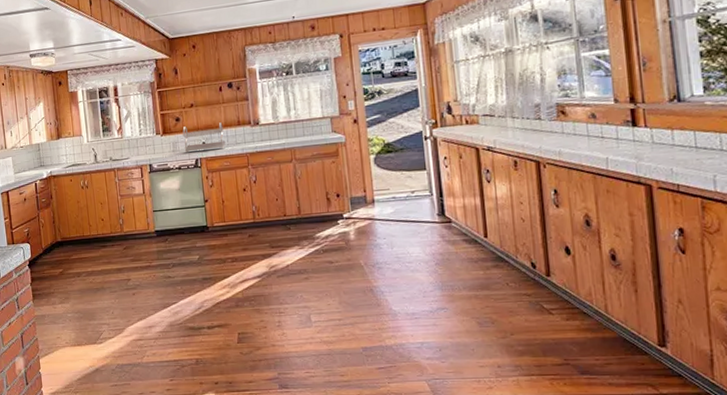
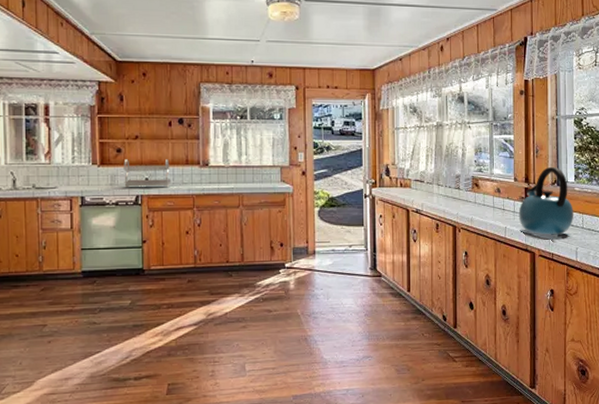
kettle: none [623,80,707,163] -> present [518,167,574,235]

